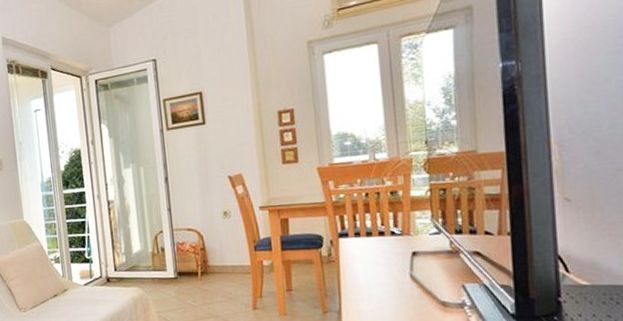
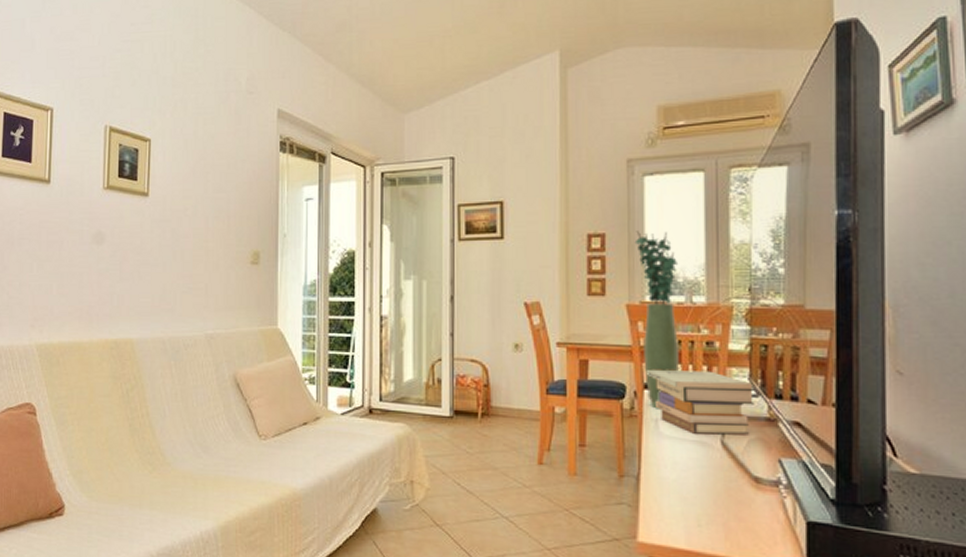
vase: none [320,101,368,254] -> present [634,231,679,409]
books: none [339,216,438,271] -> present [646,370,755,435]

